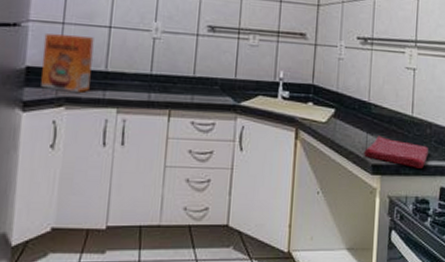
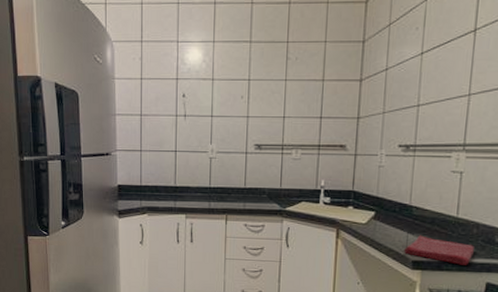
cereal box: present [41,34,94,92] -> none [128,159,164,203]

